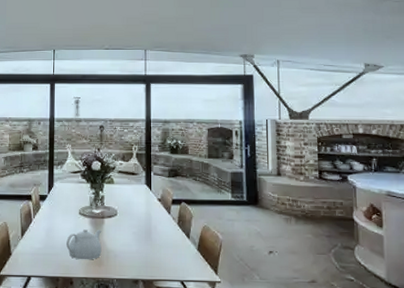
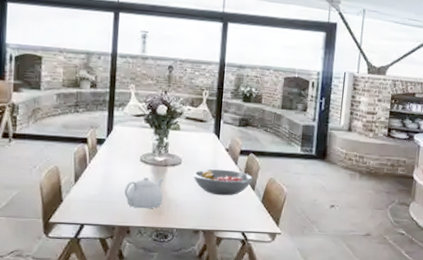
fruit bowl: none [128,218,187,245] -> present [192,169,254,196]

